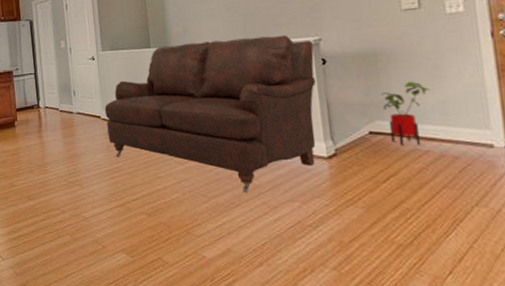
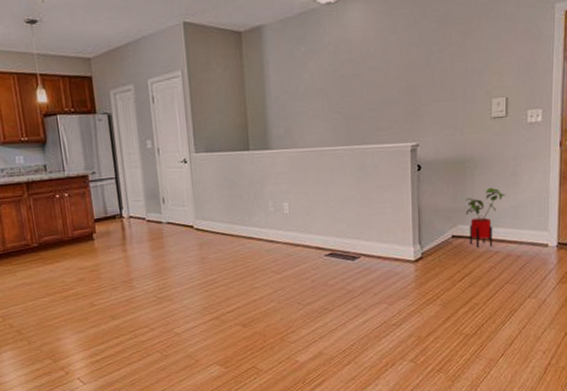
sofa: present [104,34,316,193] -> none [198,139,412,298]

